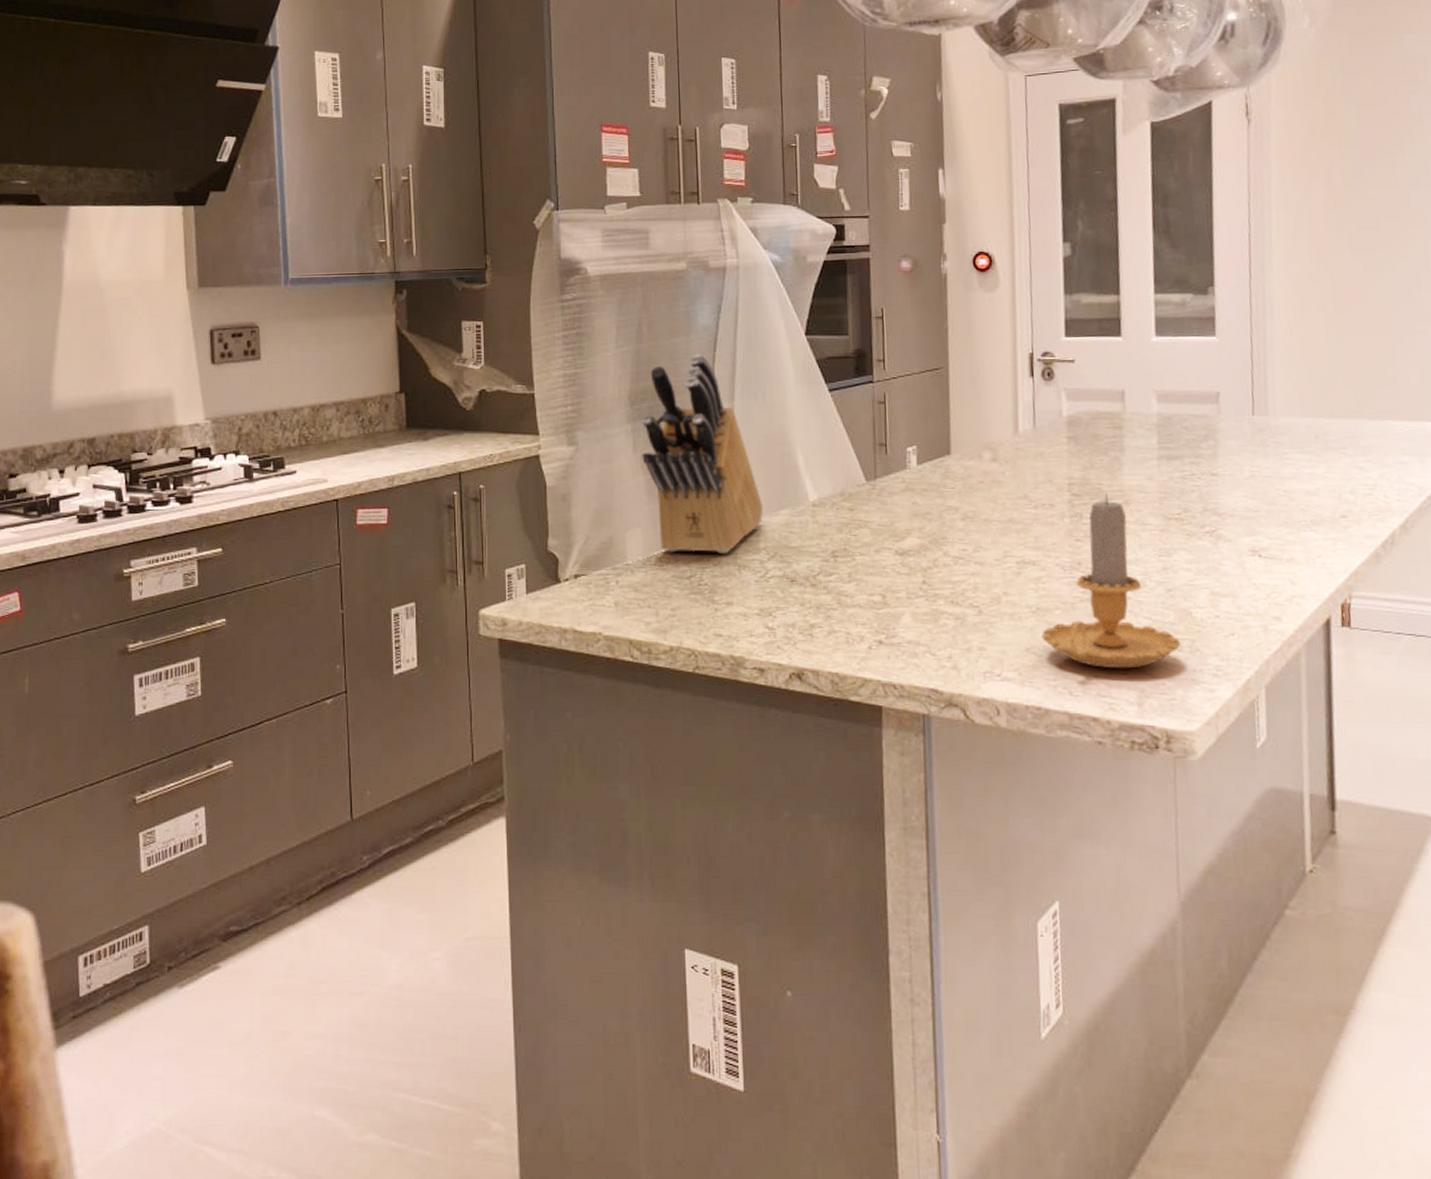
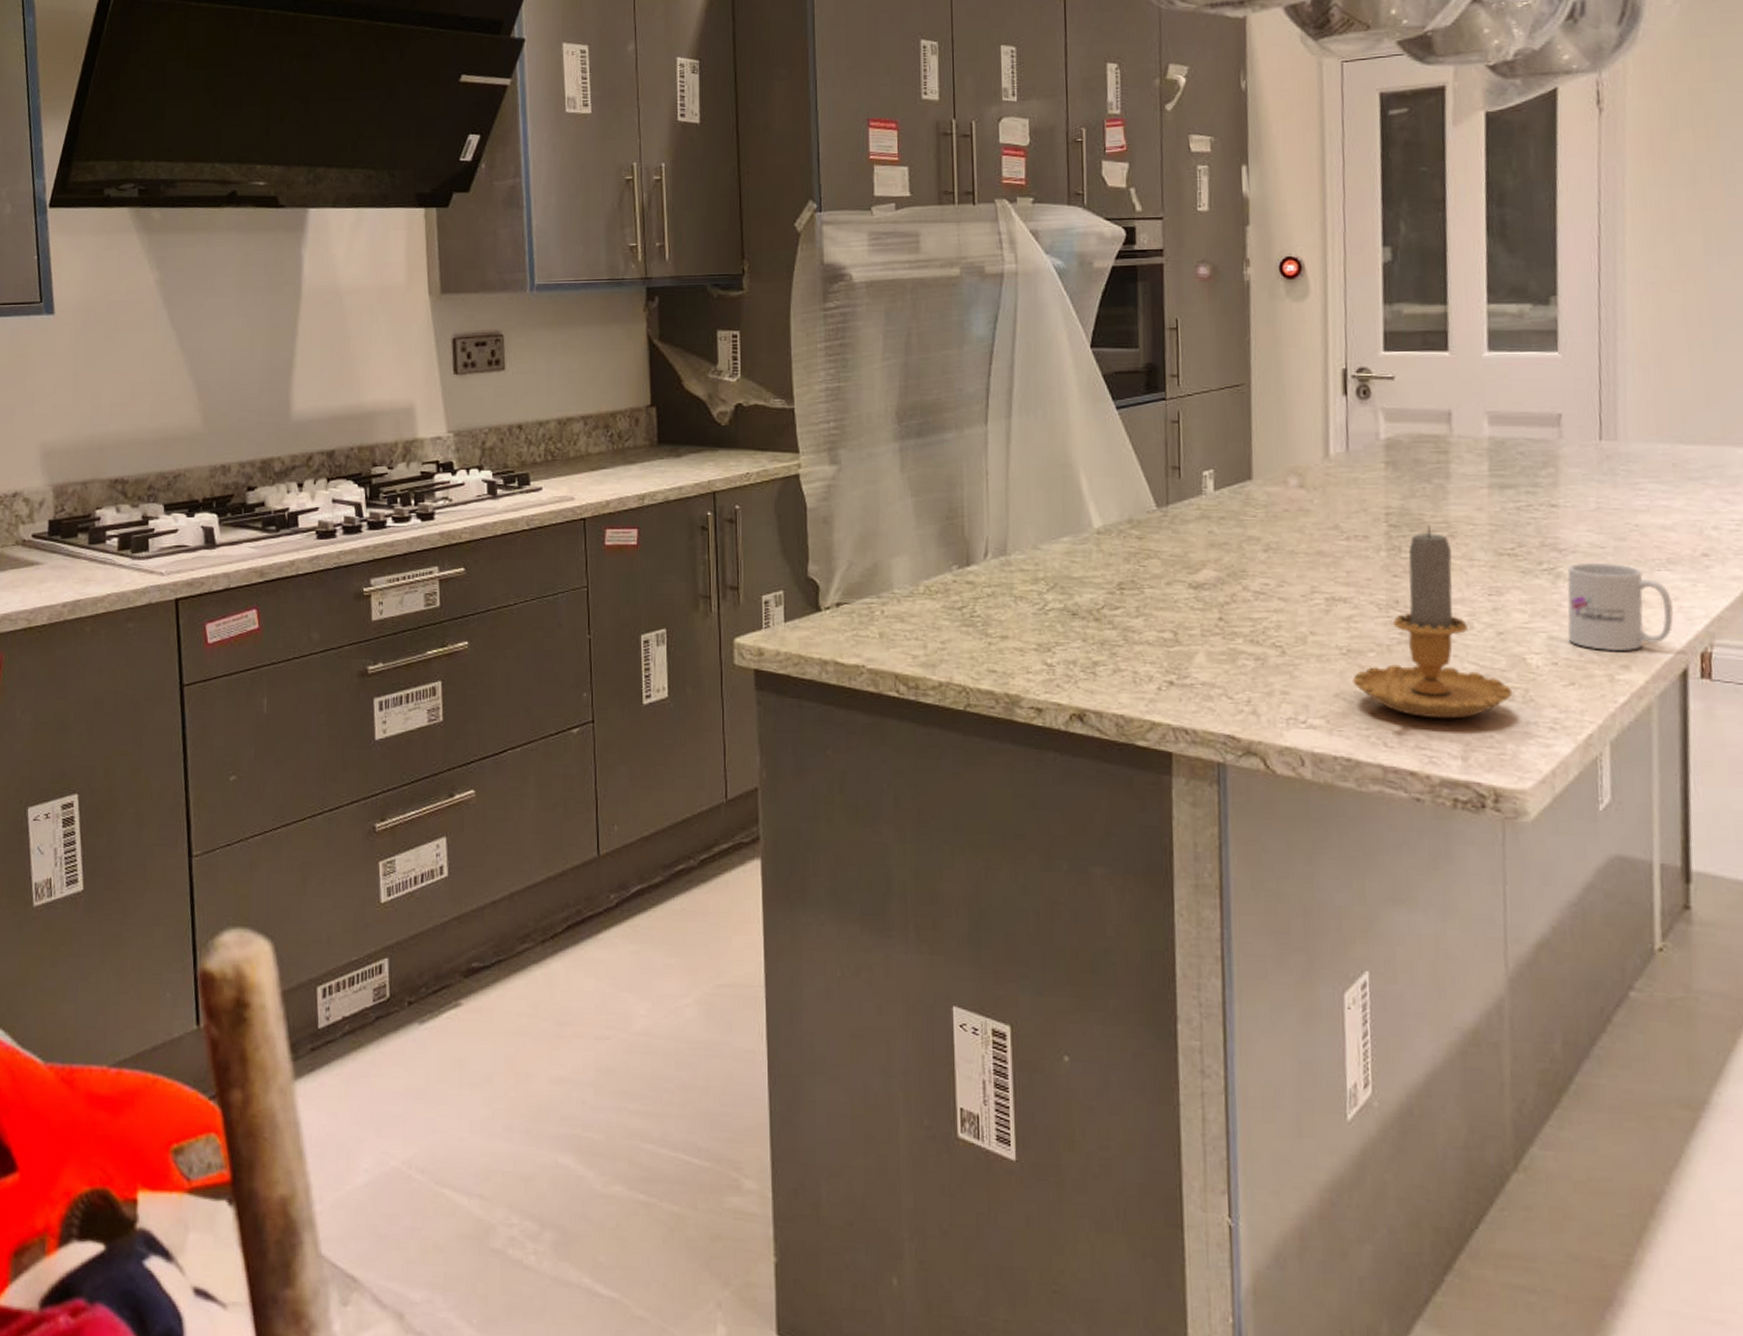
knife block: present [641,354,764,553] -> none [909,367,1043,583]
mug: none [1226,524,1318,605] -> present [1567,562,1674,652]

